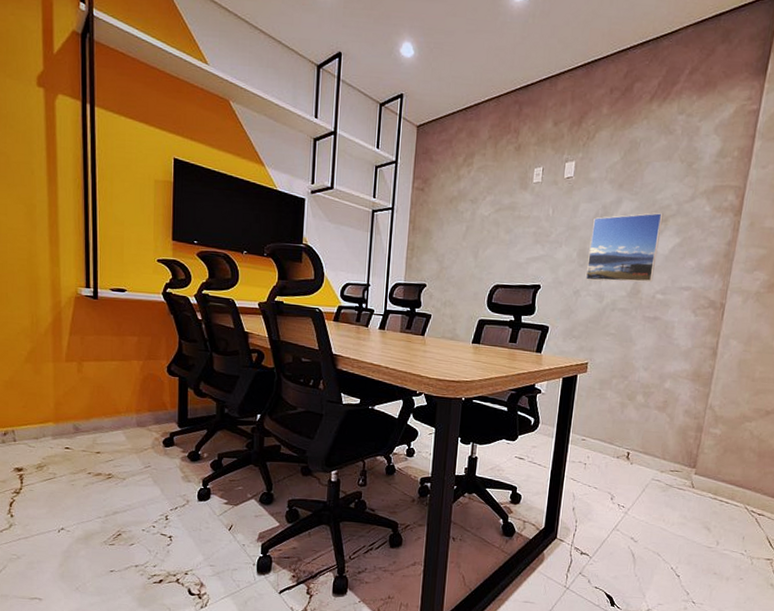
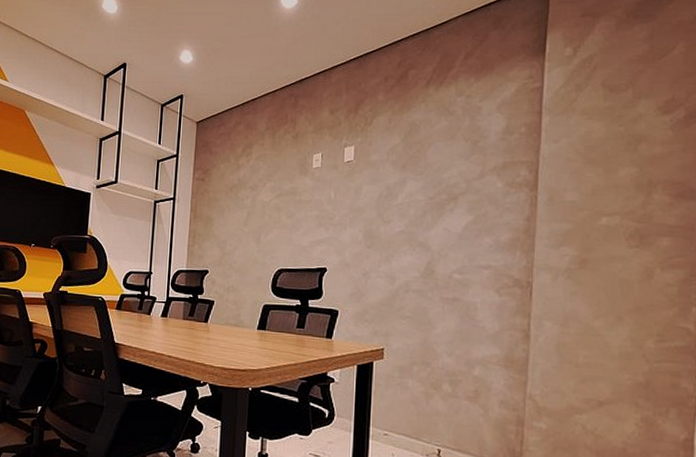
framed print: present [585,212,664,283] -> none [373,190,452,262]

